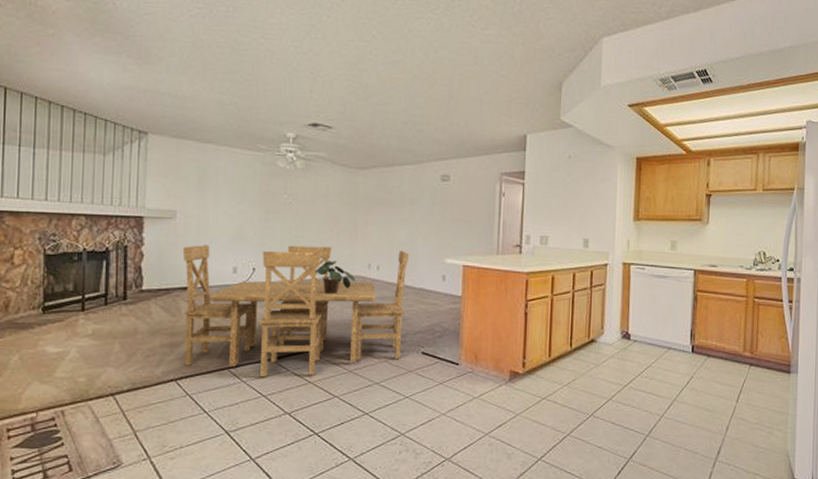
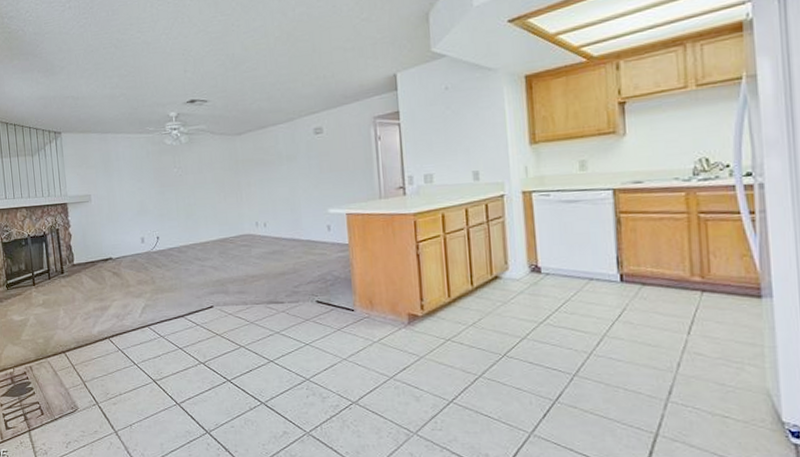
dining set: present [182,245,410,378] -> none [99,206,296,333]
potted plant: present [314,261,356,294] -> none [209,223,247,253]

